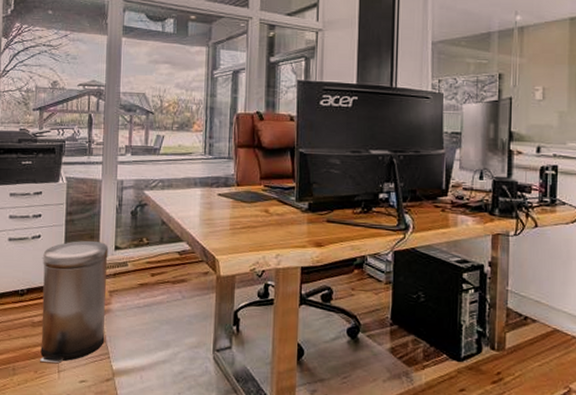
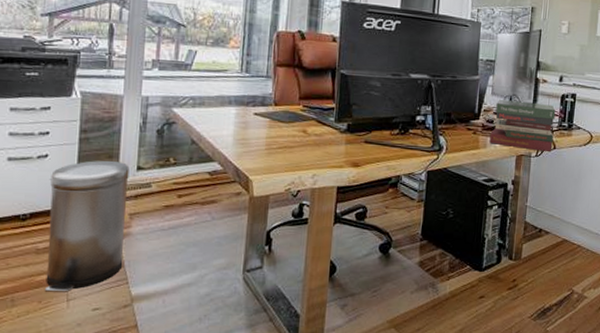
books: none [460,173,535,231] -> present [489,99,556,153]

